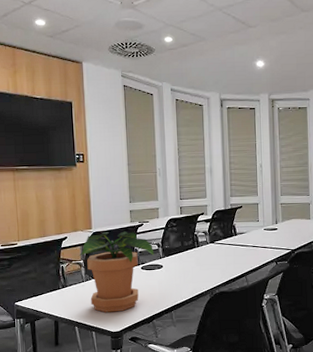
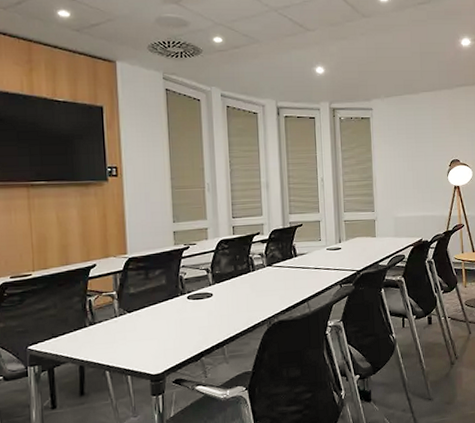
potted plant: present [78,231,155,313] -> none [110,255,203,352]

